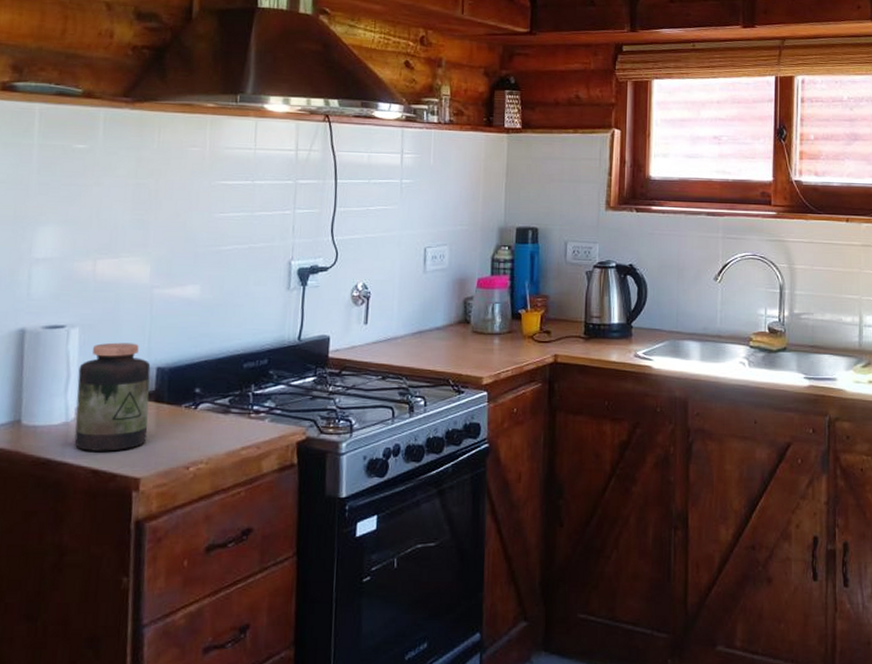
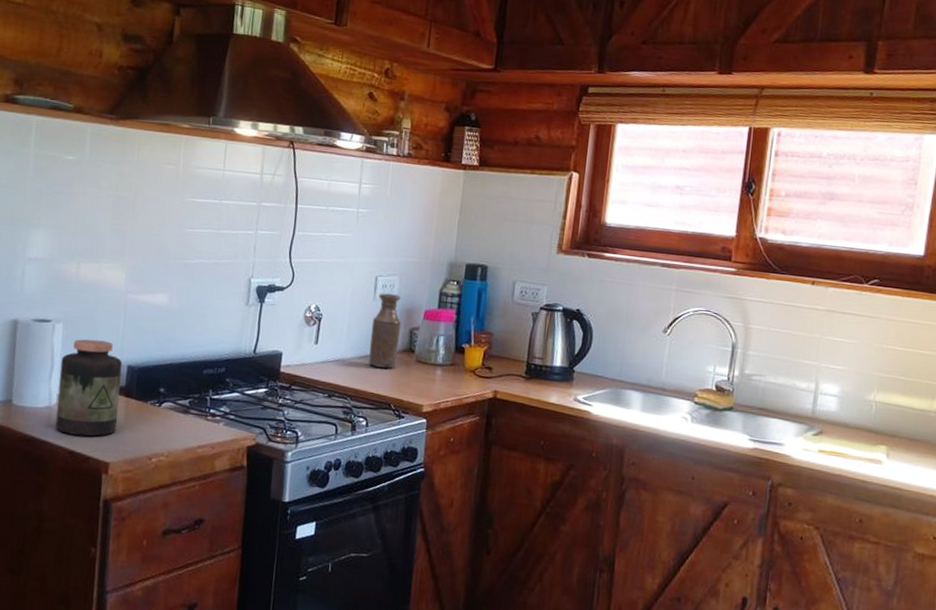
bottle: none [422,264,455,343] -> present [368,293,402,369]

